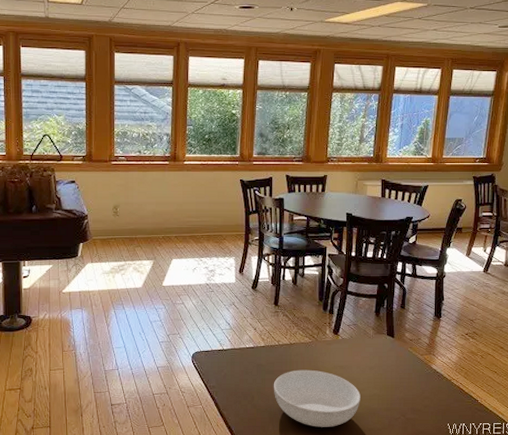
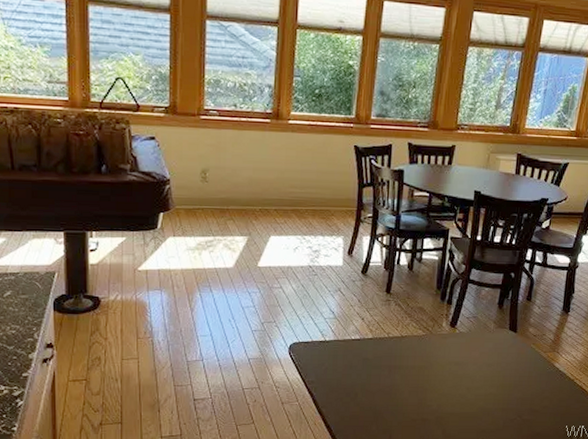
serving bowl: present [273,369,360,427] -> none [379,365,475,428]

